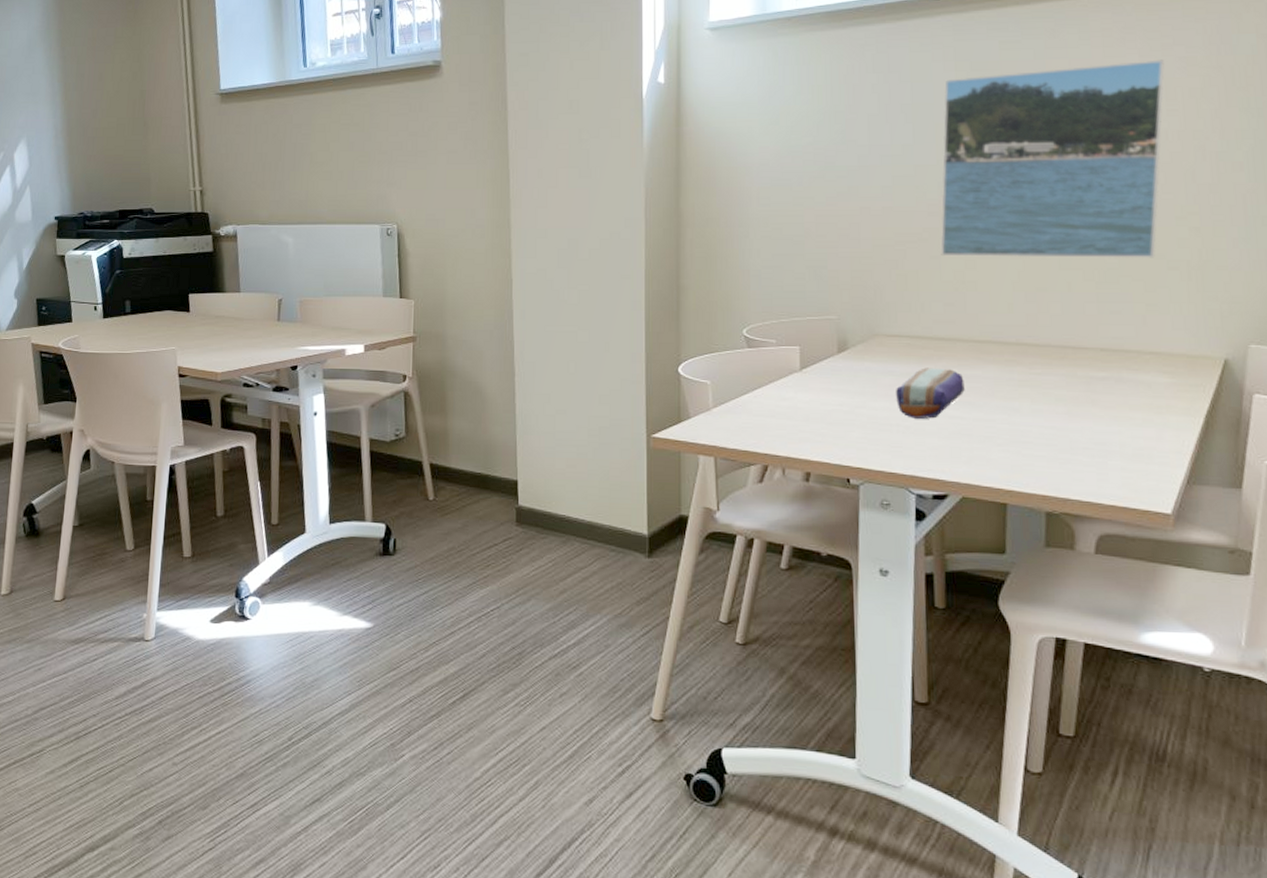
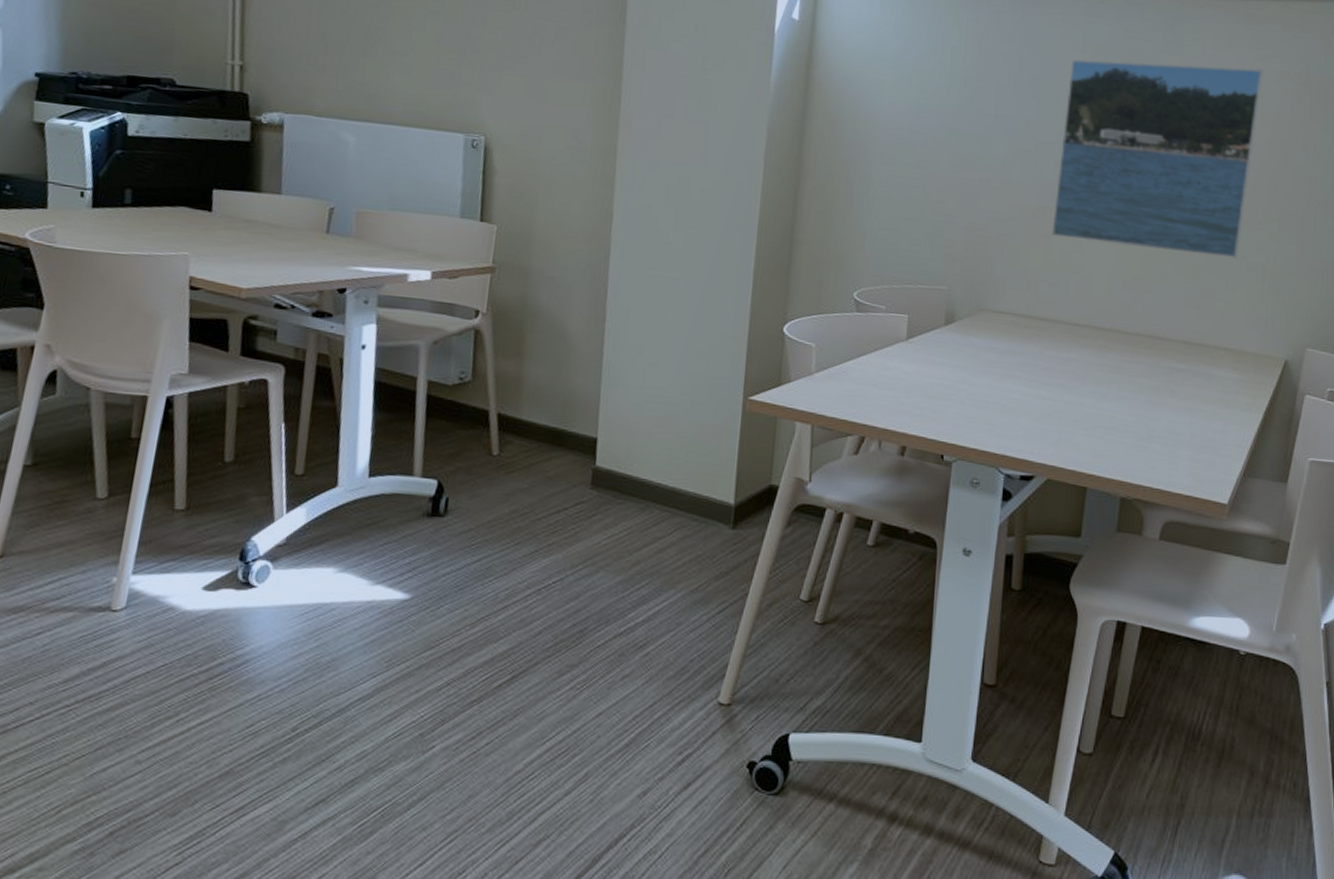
pencil case: present [896,367,965,419] -> none [995,347,1060,399]

